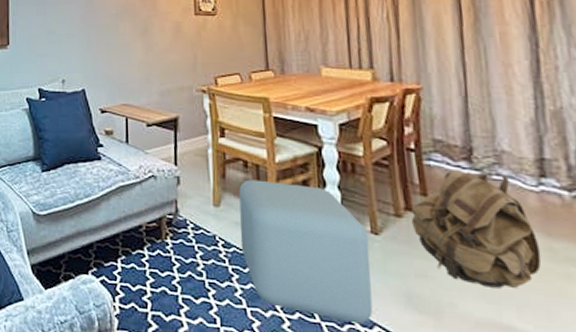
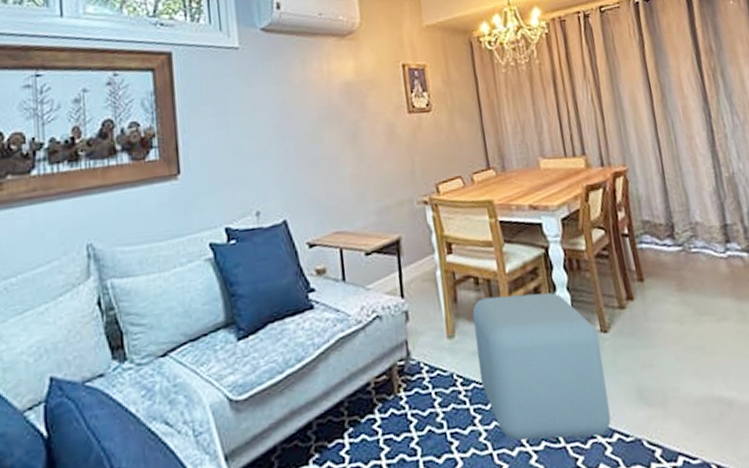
backpack: present [411,169,542,288] -> none [632,244,736,363]

